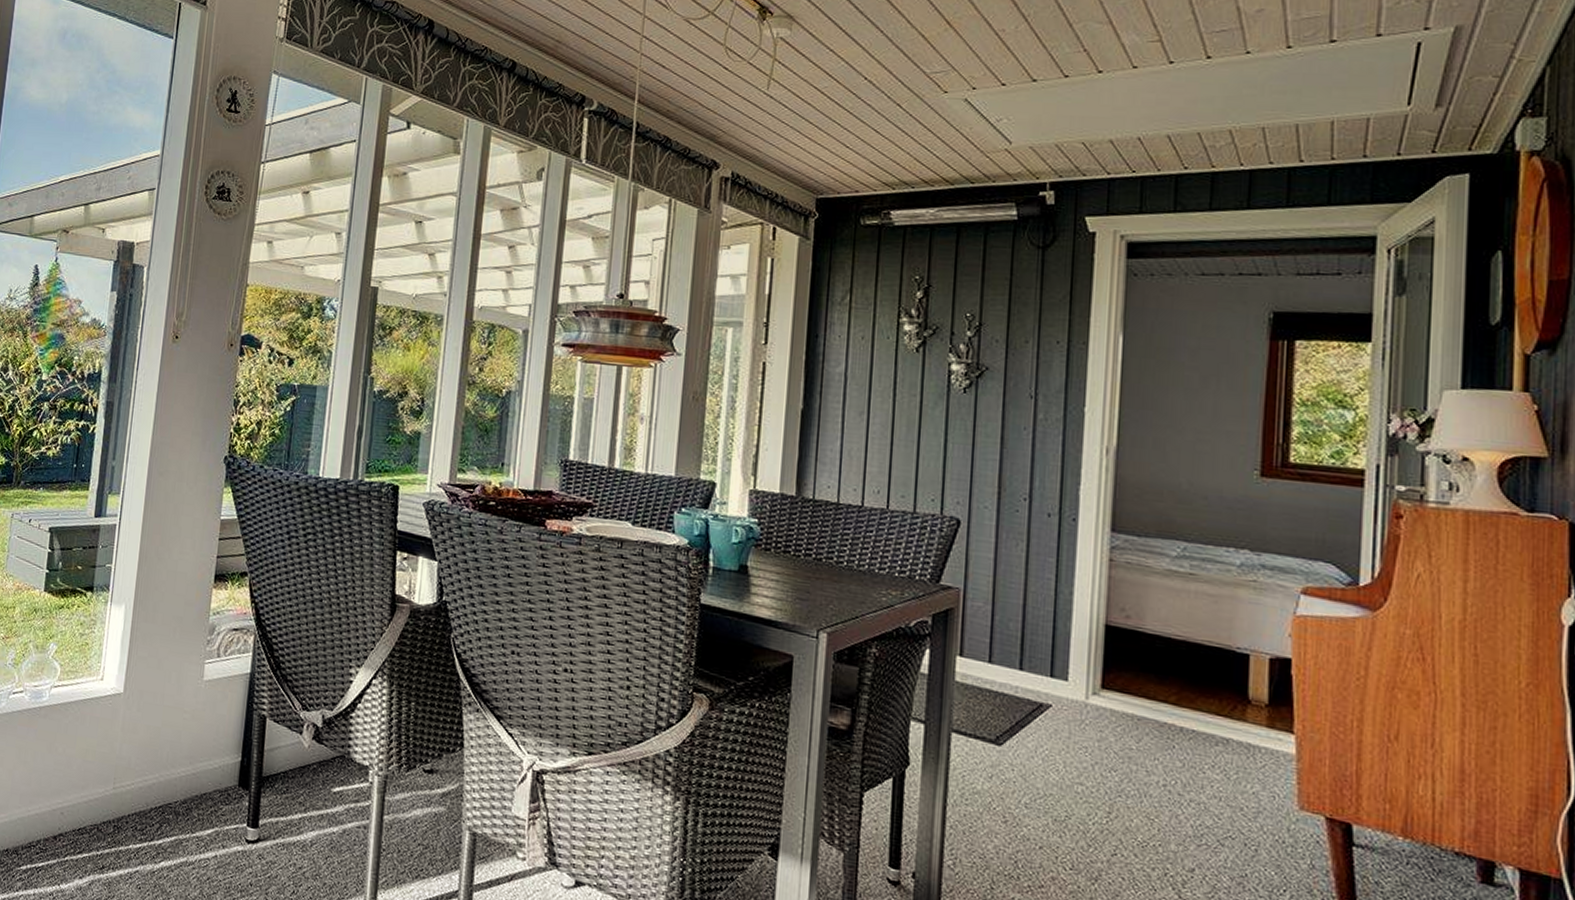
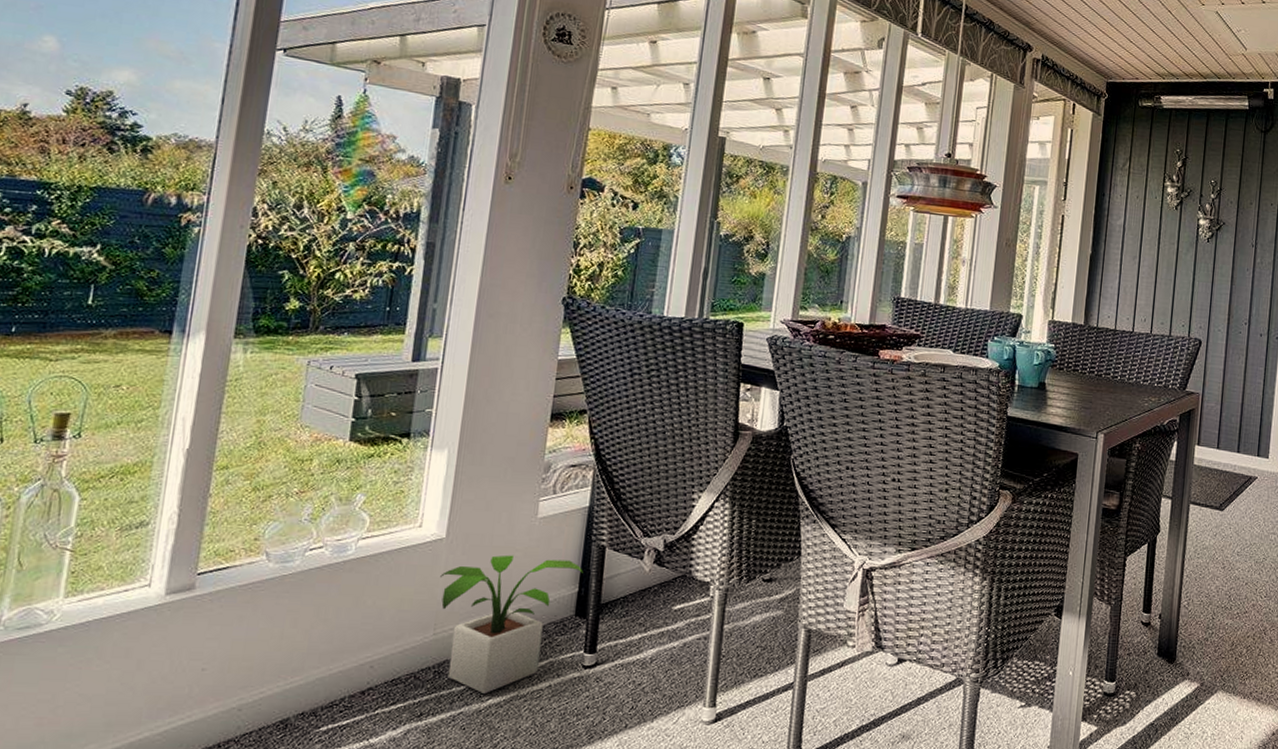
potted plant: none [119,715,246,856] -> present [440,555,583,695]

